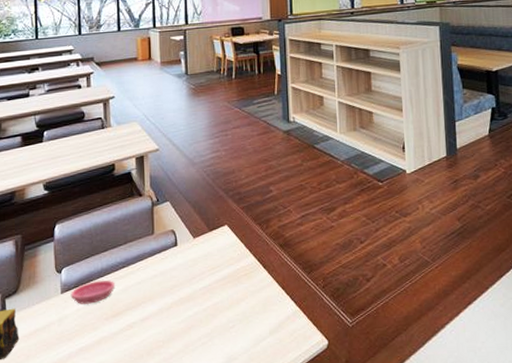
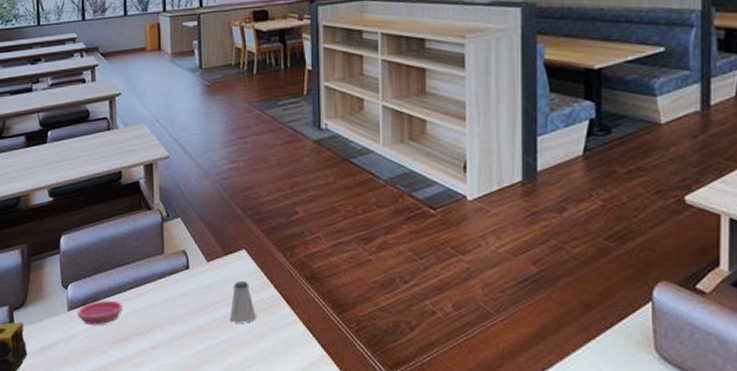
saltshaker: none [214,252,238,289] -> present [230,280,256,323]

